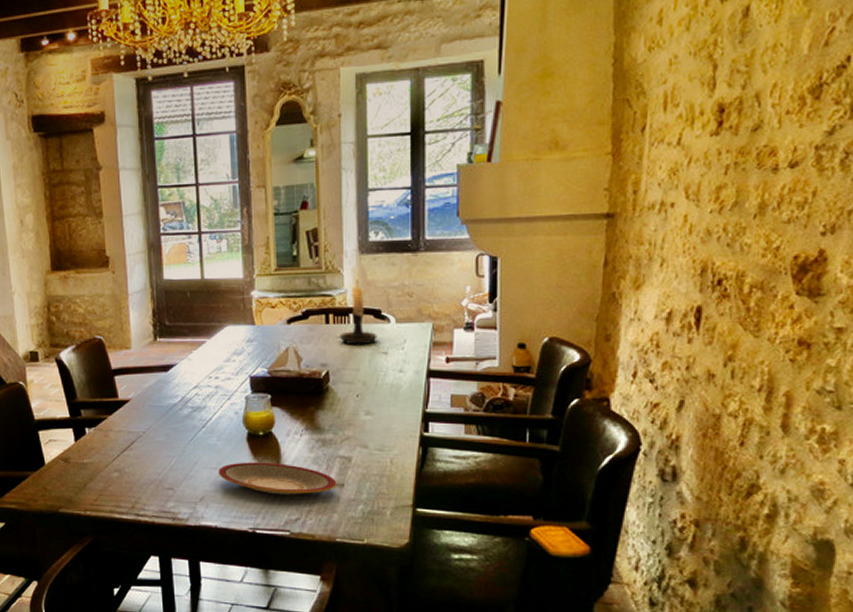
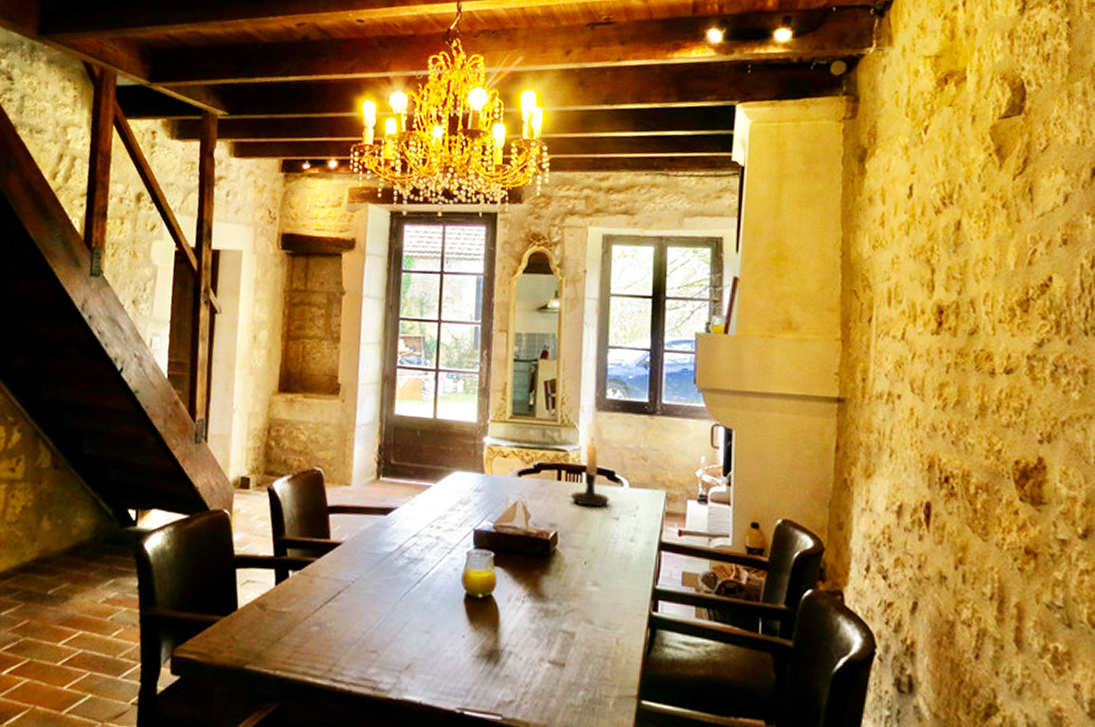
plate: present [218,462,337,495] -> none [429,627,558,673]

